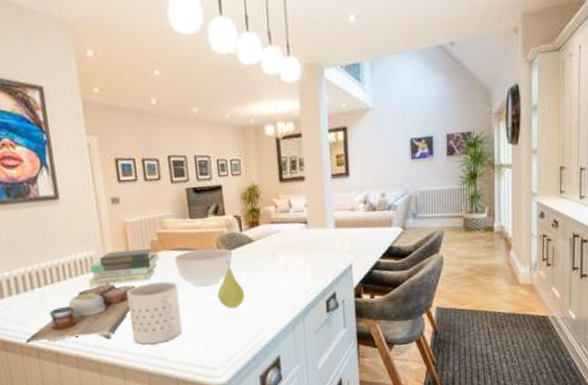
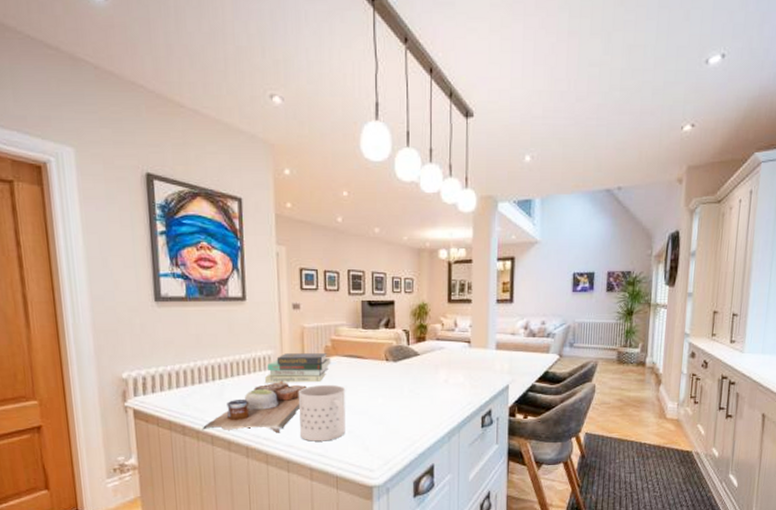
bowl: present [174,248,232,287] -> none [344,358,398,393]
fruit: present [217,259,245,309] -> none [381,370,407,416]

